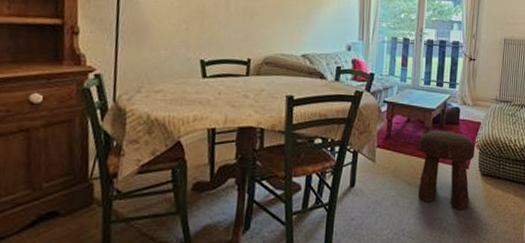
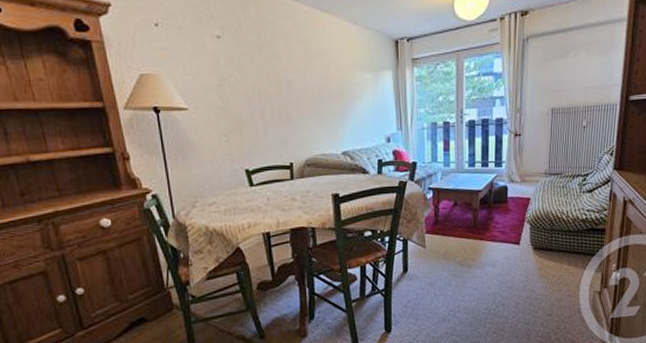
stool: present [418,130,475,210] -> none [468,210,525,284]

